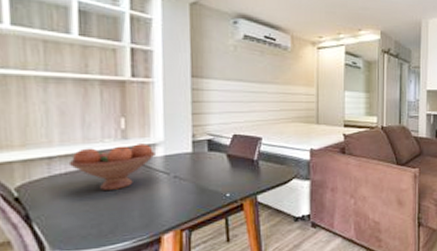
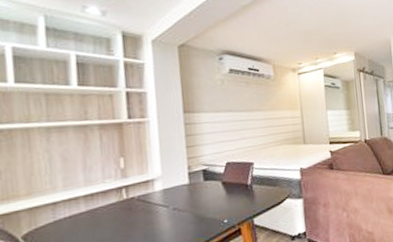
fruit bowl: present [68,144,155,190] -> none [72,180,154,230]

